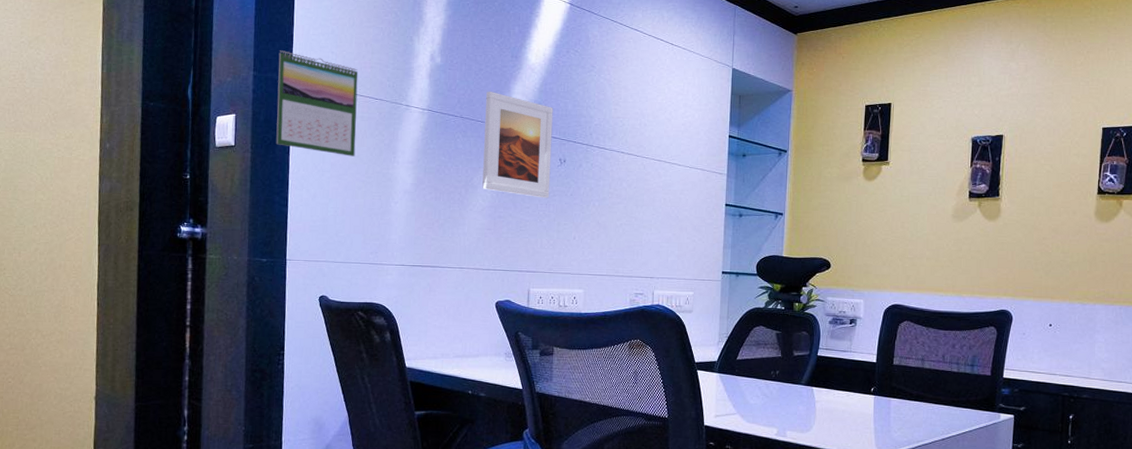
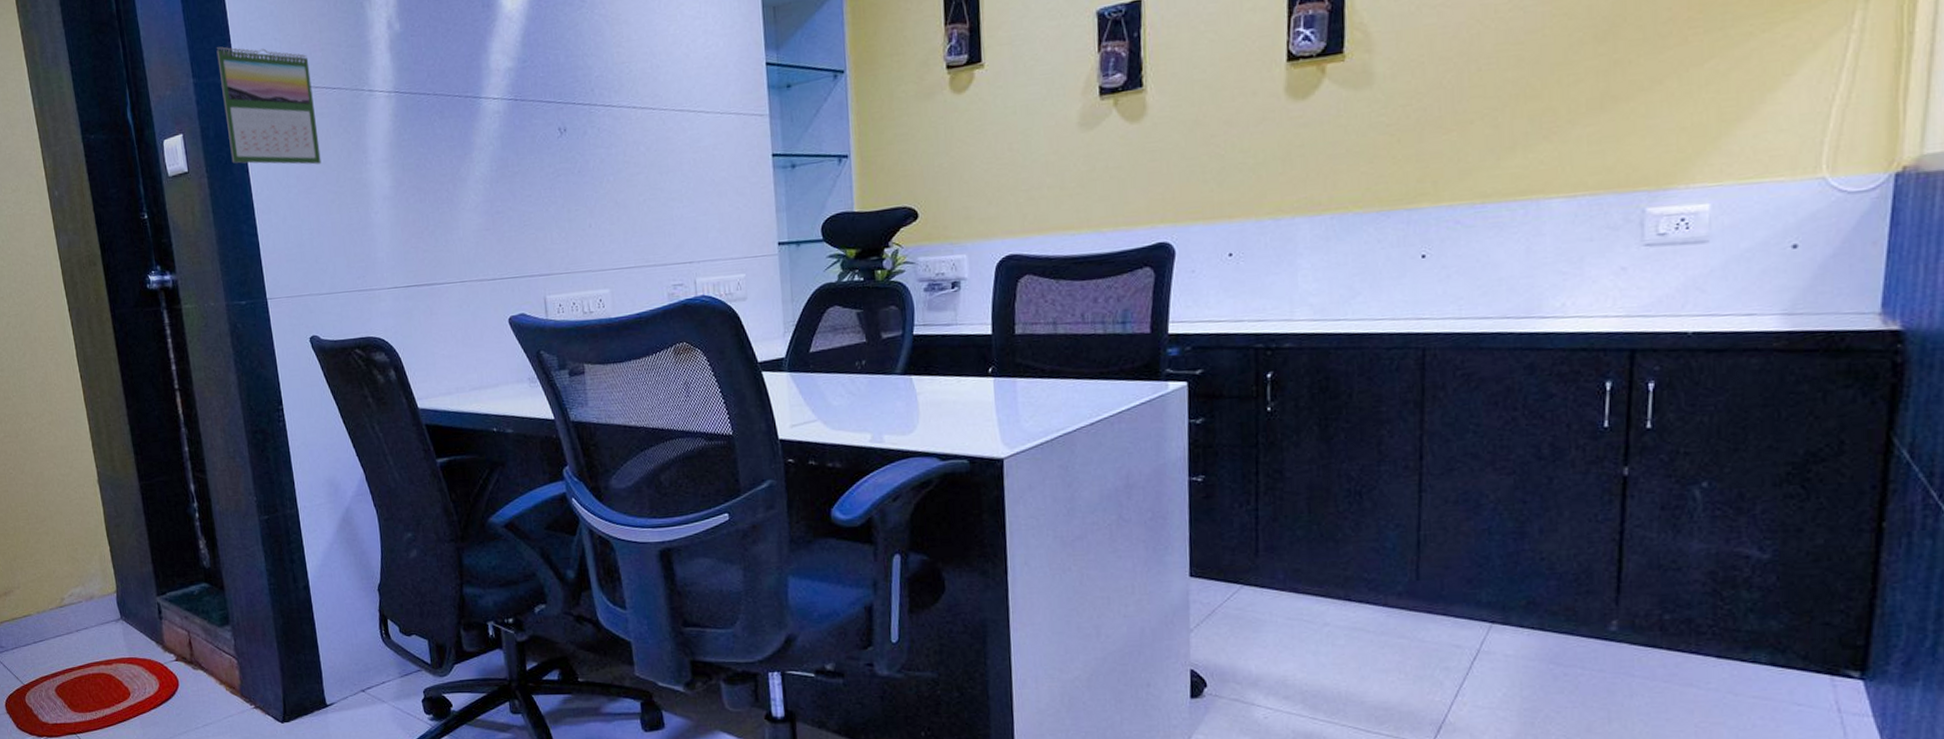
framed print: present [482,91,553,198] -> none [459,55,553,182]

